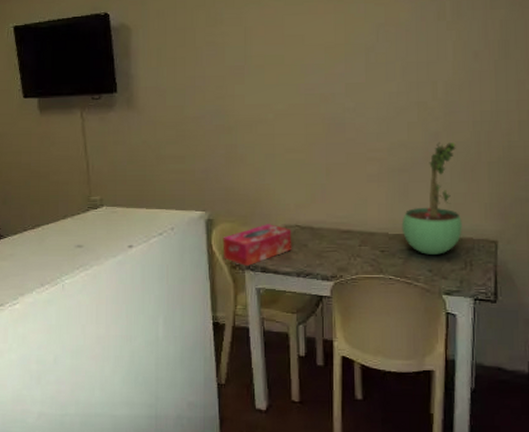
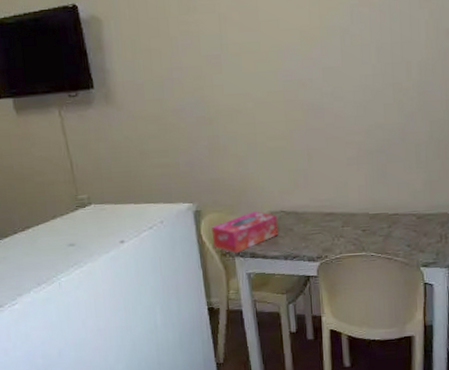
potted plant: present [401,141,462,255] -> none [381,122,438,231]

